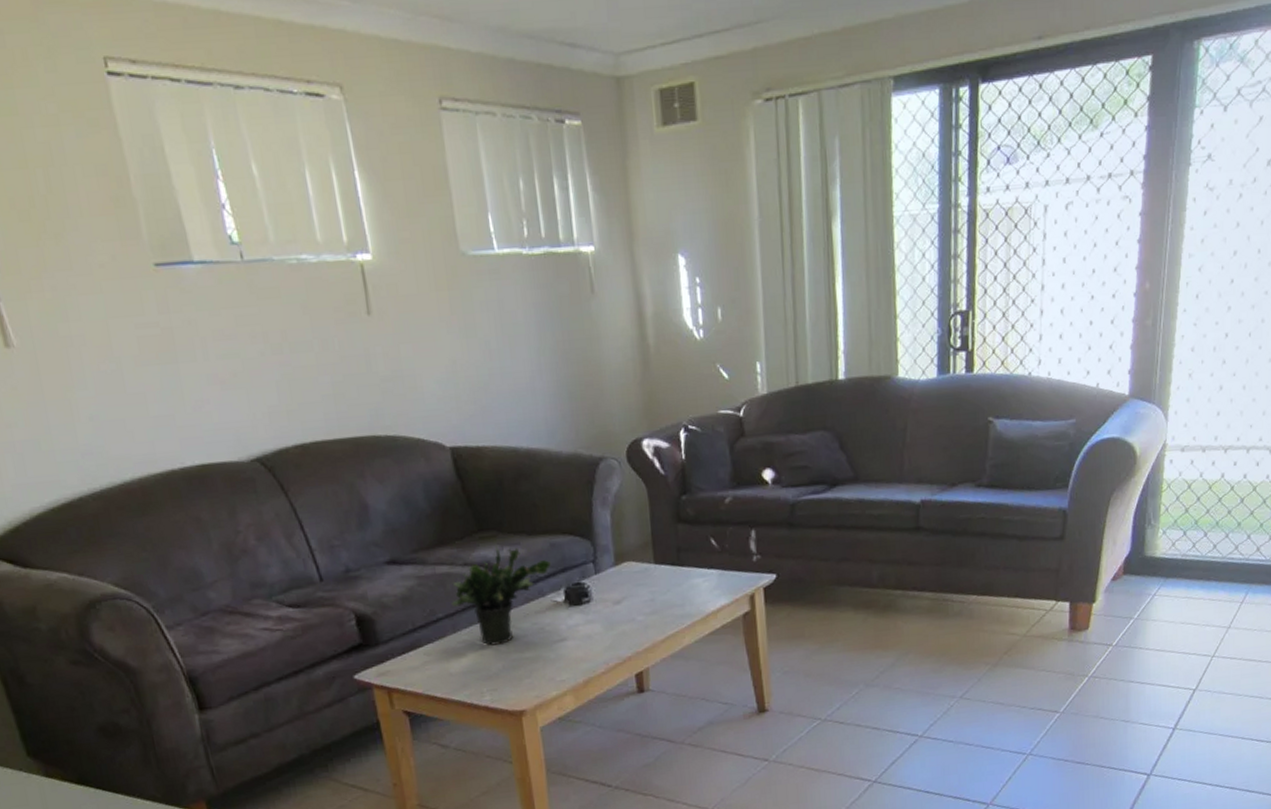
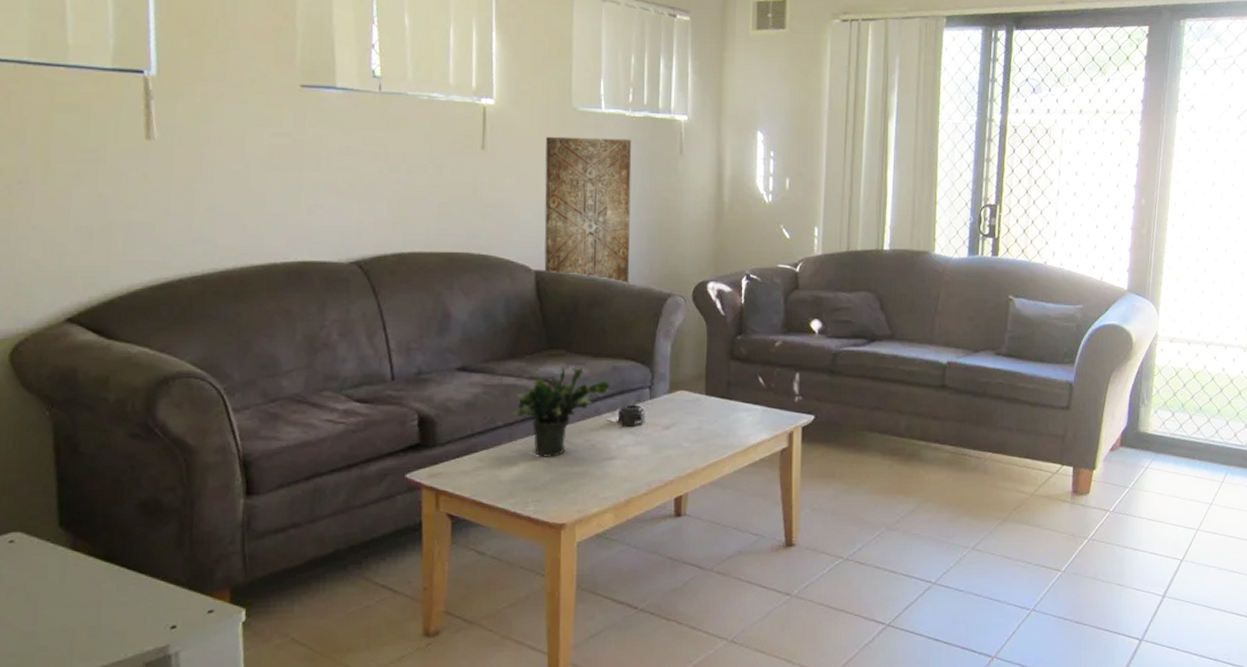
wall art: none [437,282,555,453] -> present [544,136,632,286]

